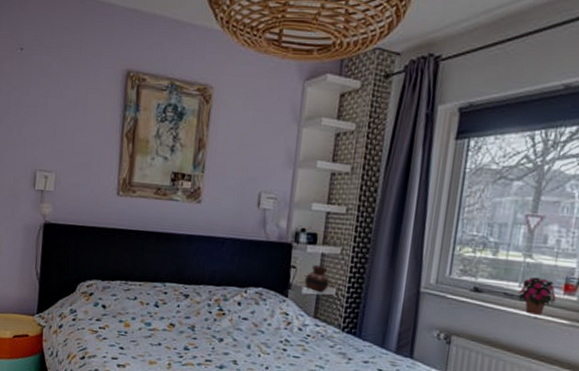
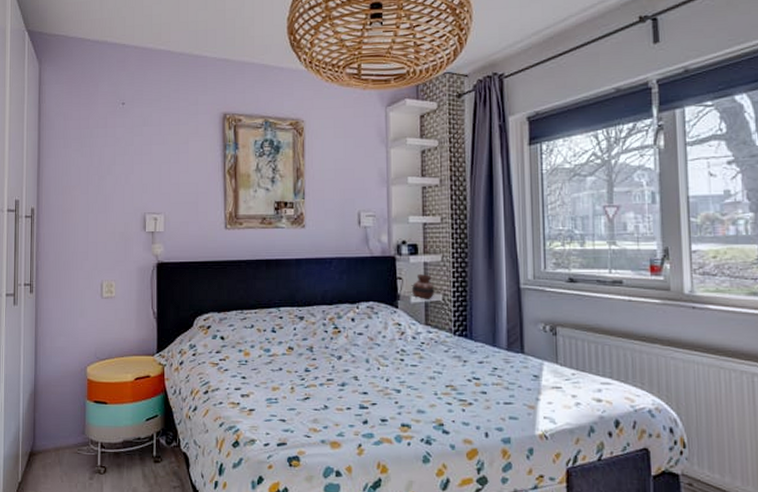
potted flower: present [518,277,556,315] -> none [609,262,645,298]

